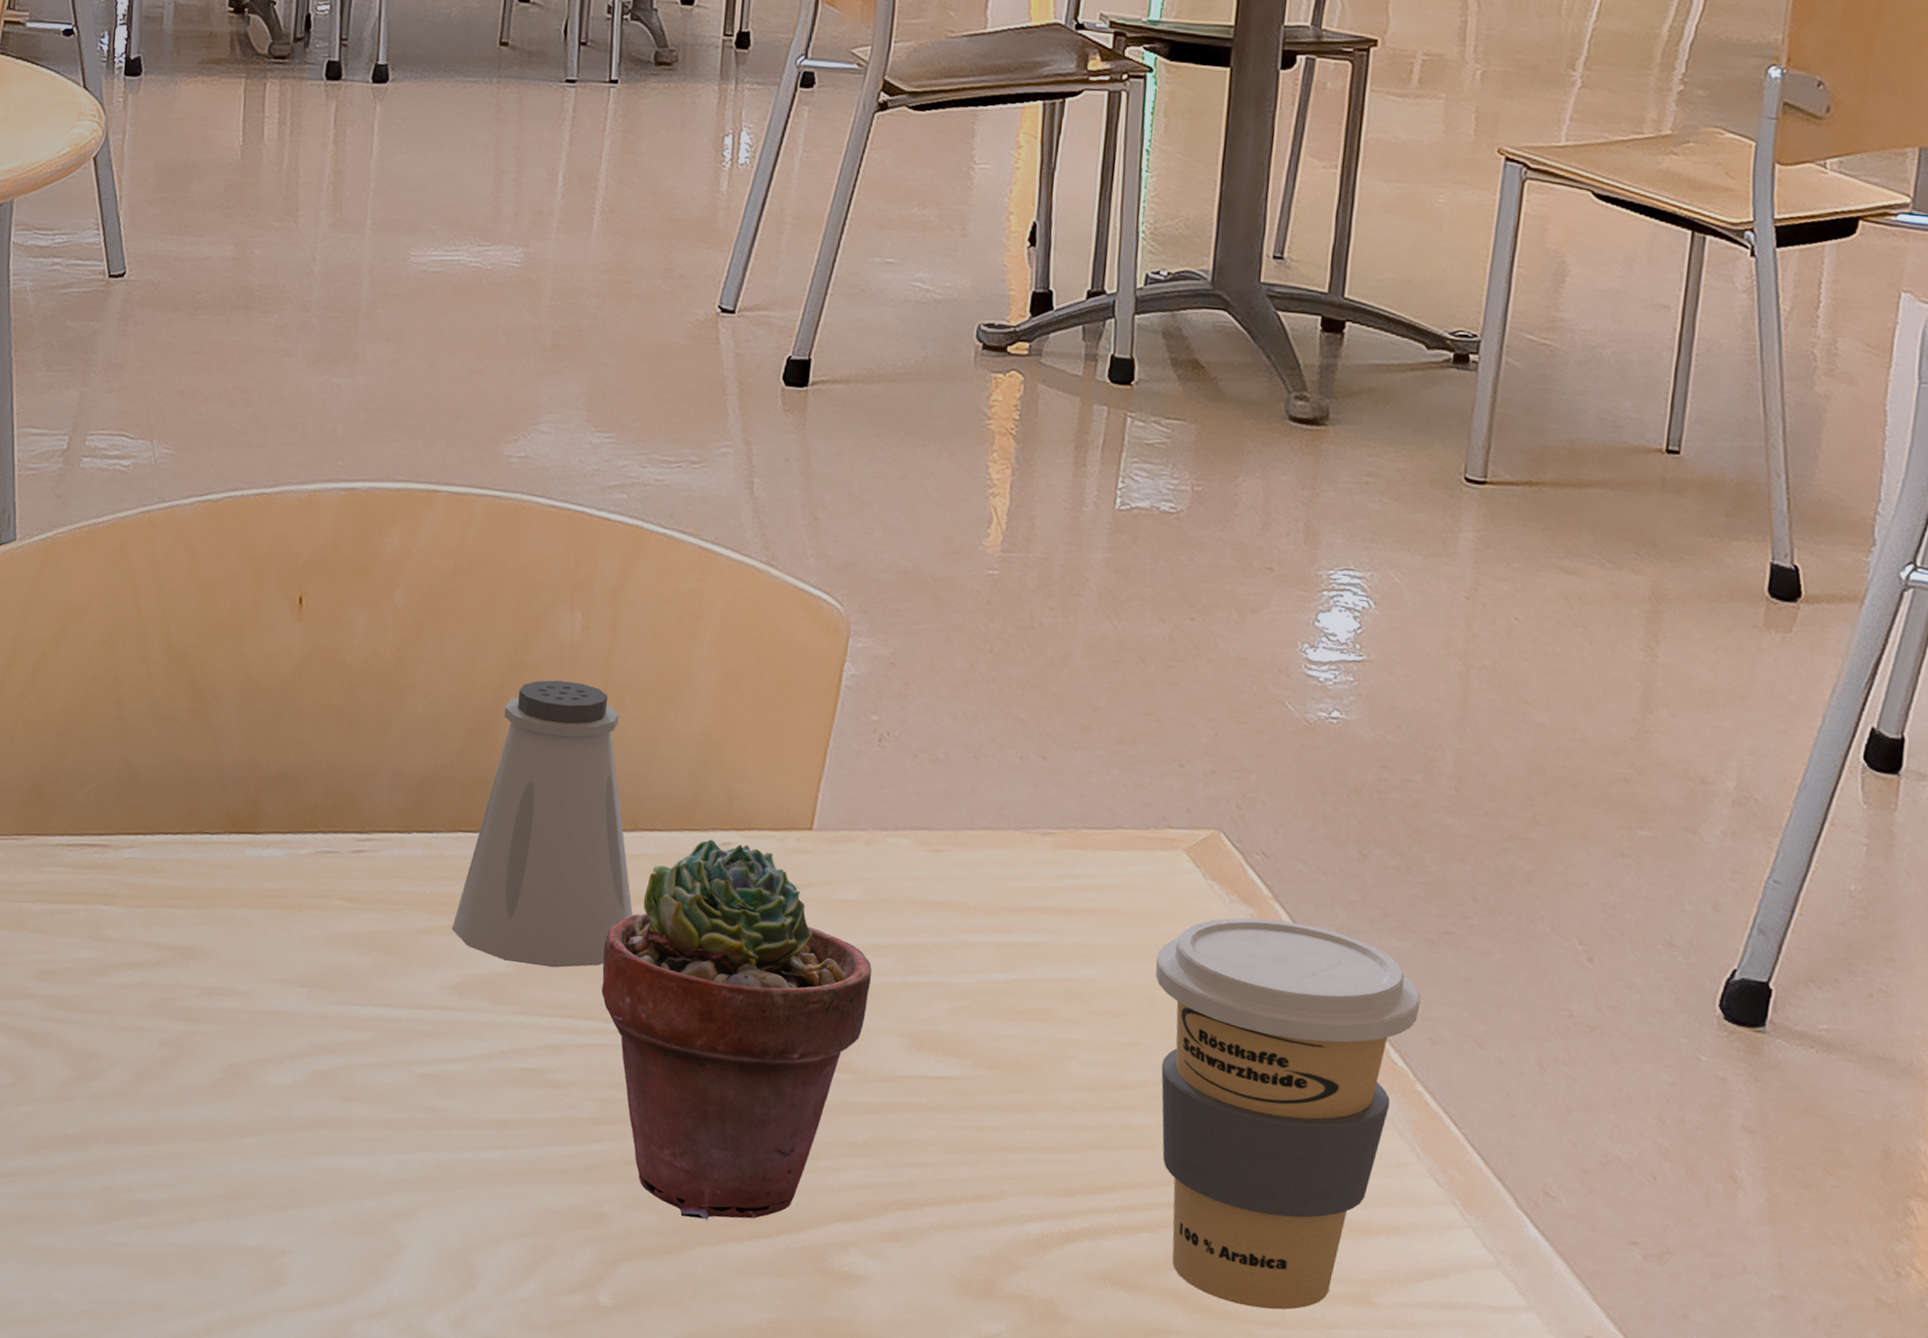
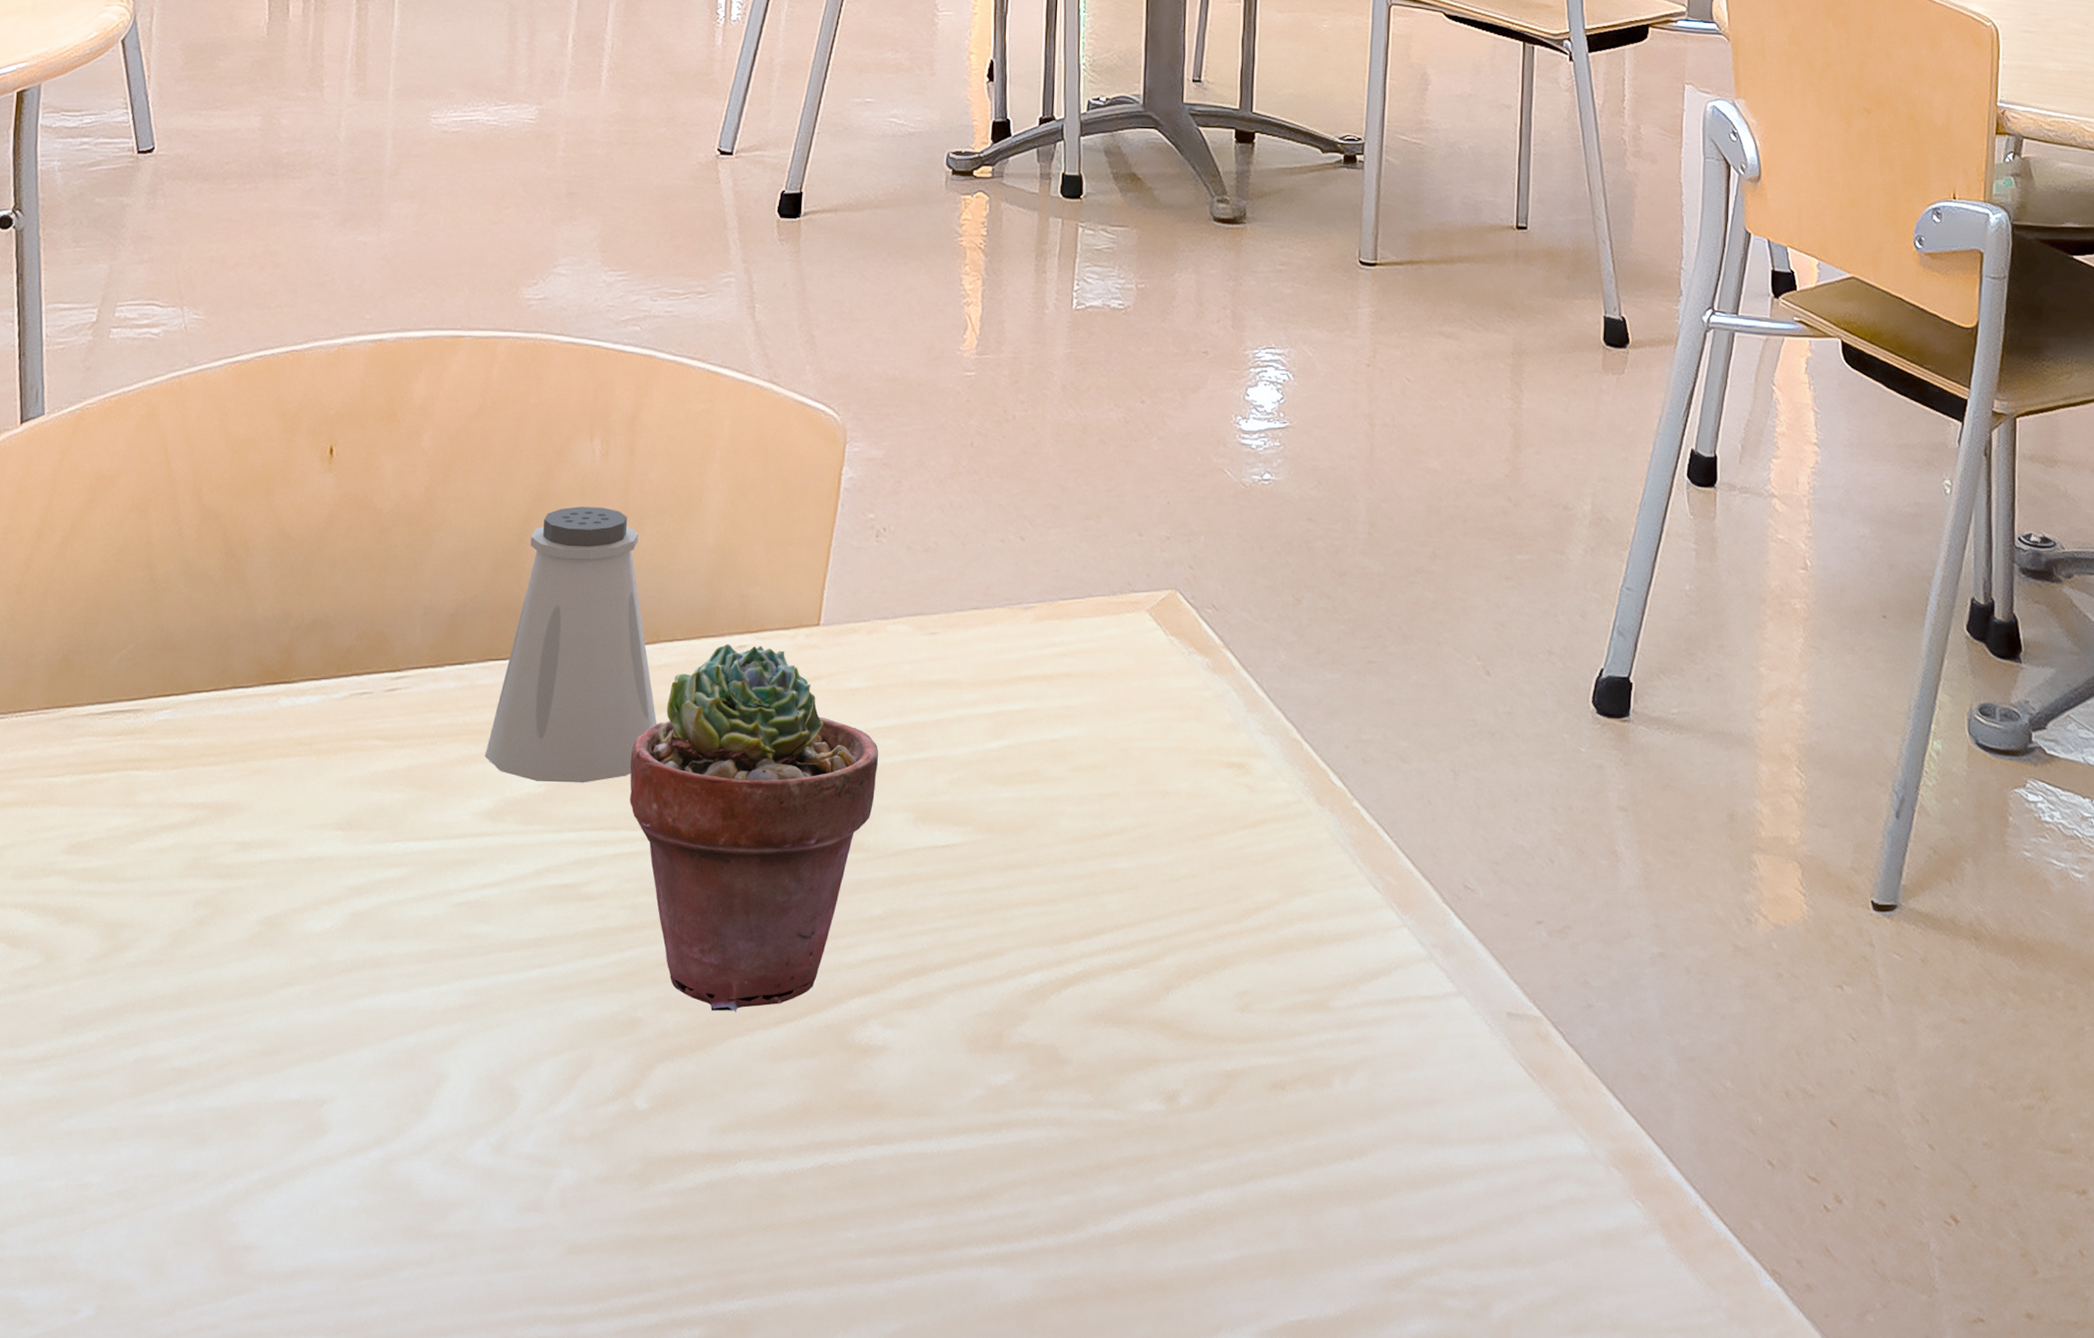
coffee cup: present [1155,918,1421,1310] -> none [1128,666,1352,1026]

